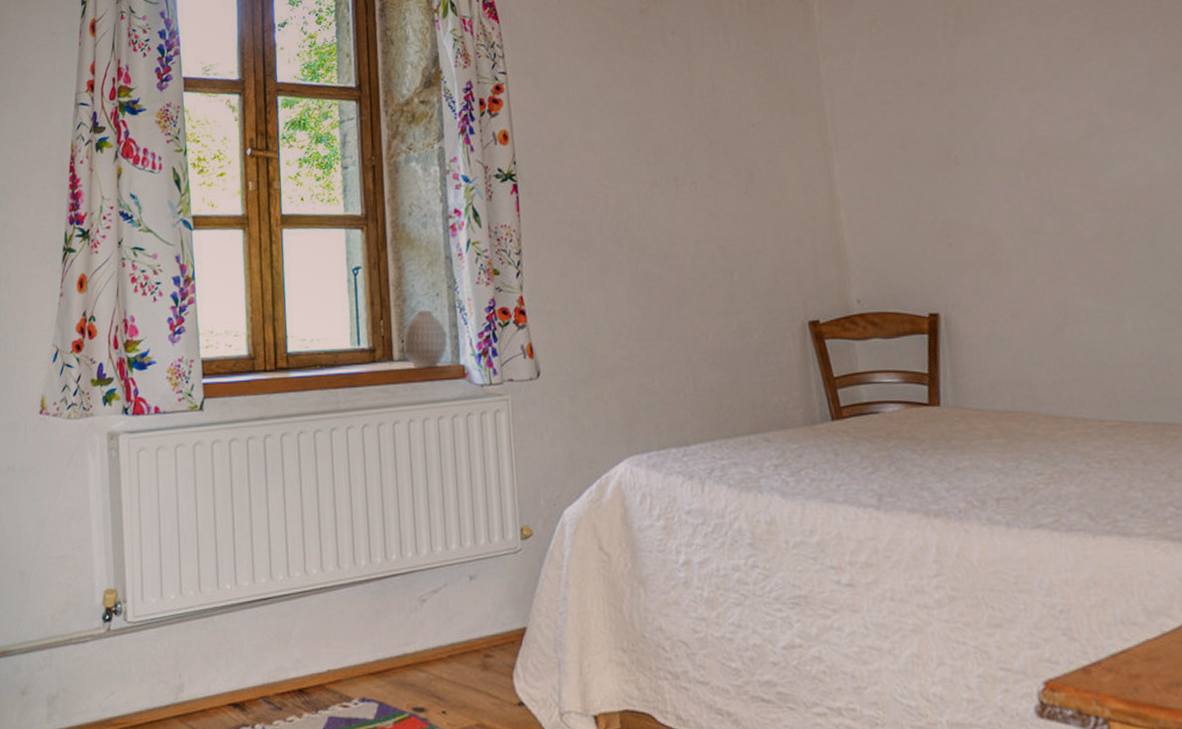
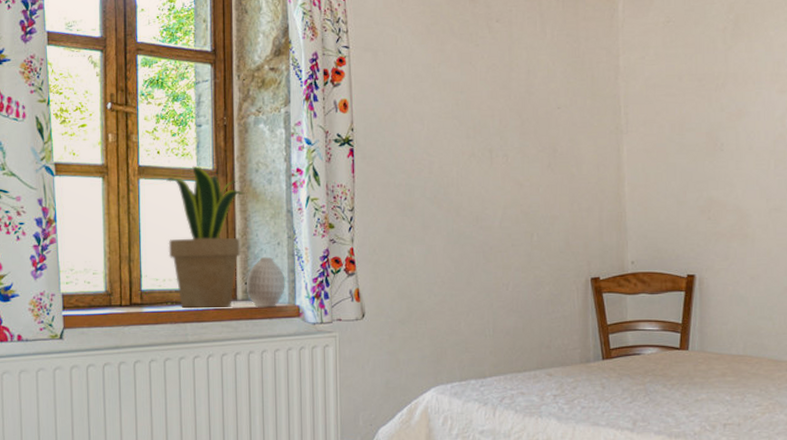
potted plant: none [311,211,395,373] -> present [166,165,243,310]

